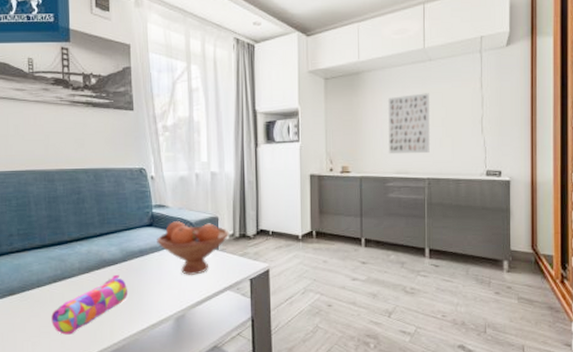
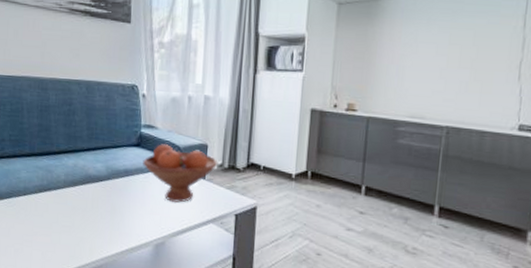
pencil case: present [51,274,128,335] -> none [34,191,110,247]
wall art: present [388,93,430,154] -> none [404,28,459,98]

